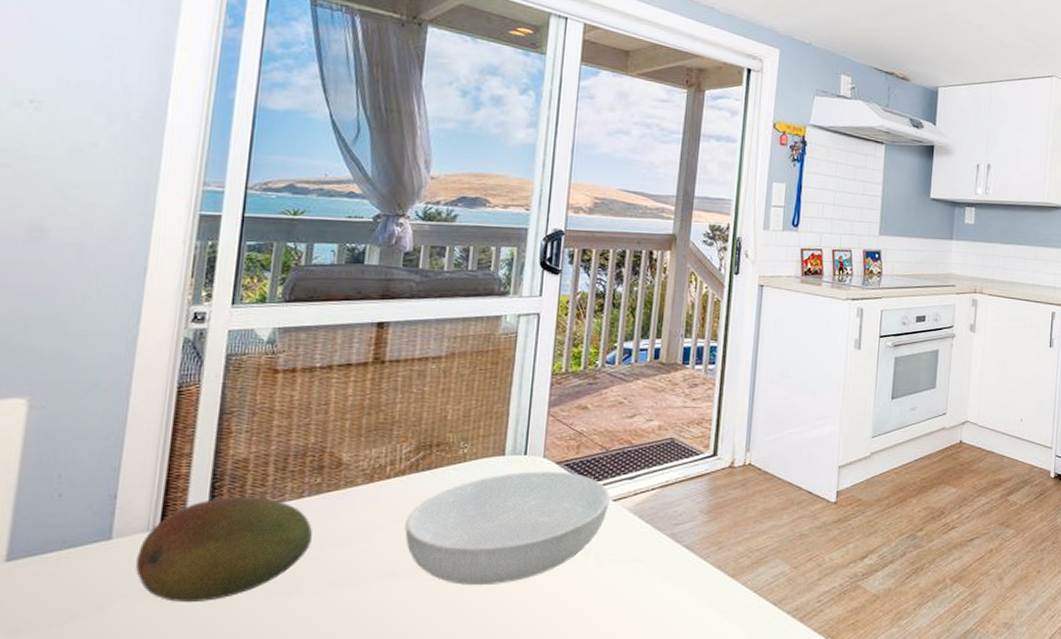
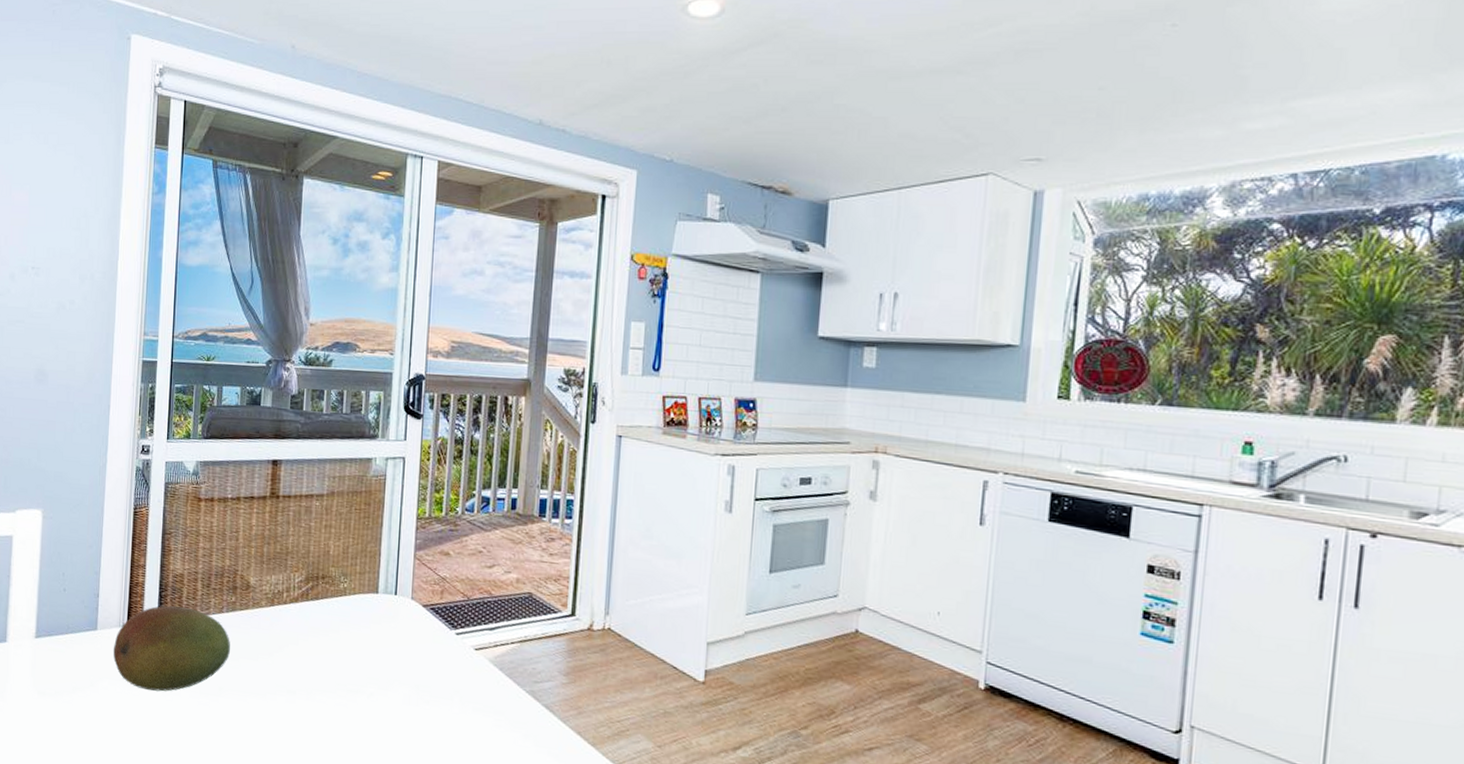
serving bowl: present [405,471,610,586] -> none [299,610,472,715]

